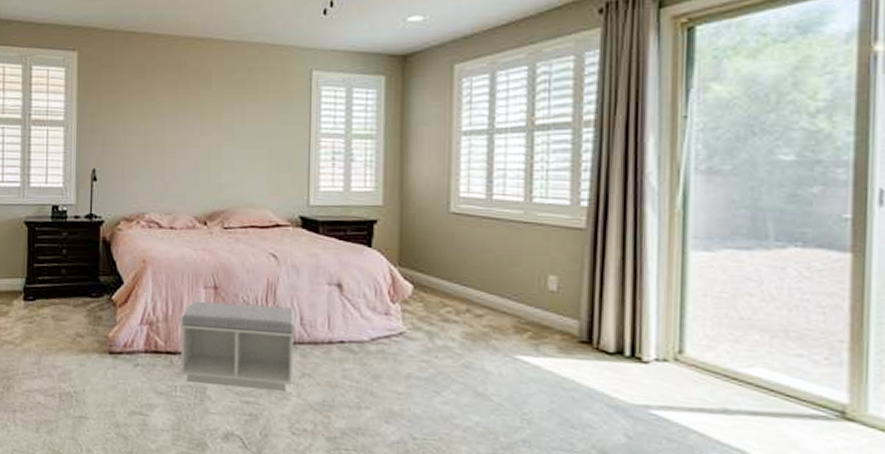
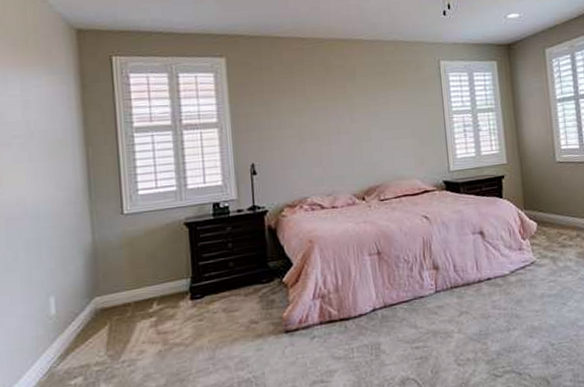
bench: present [179,301,296,391] -> none [349,258,455,341]

